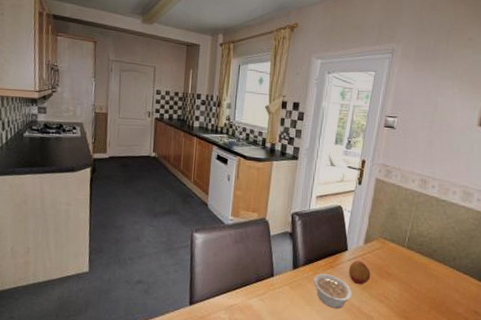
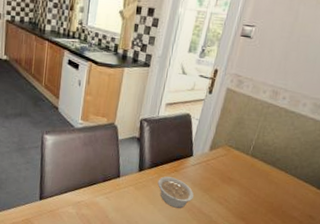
fruit: present [348,260,371,285] -> none [192,165,214,188]

